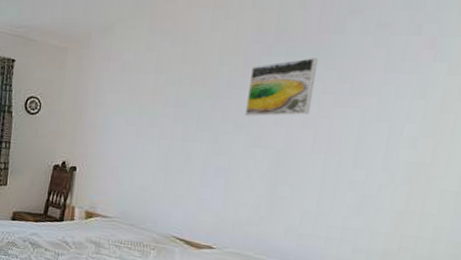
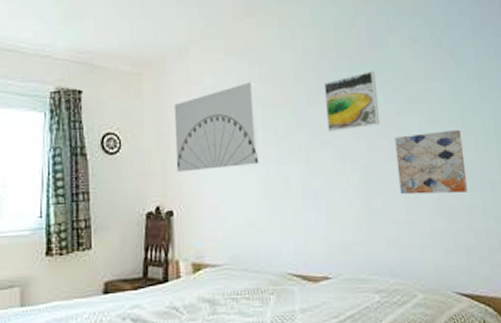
wall art: none [85,61,174,138] -> present [174,82,259,172]
wall art: none [314,128,417,197] -> present [394,129,468,195]

